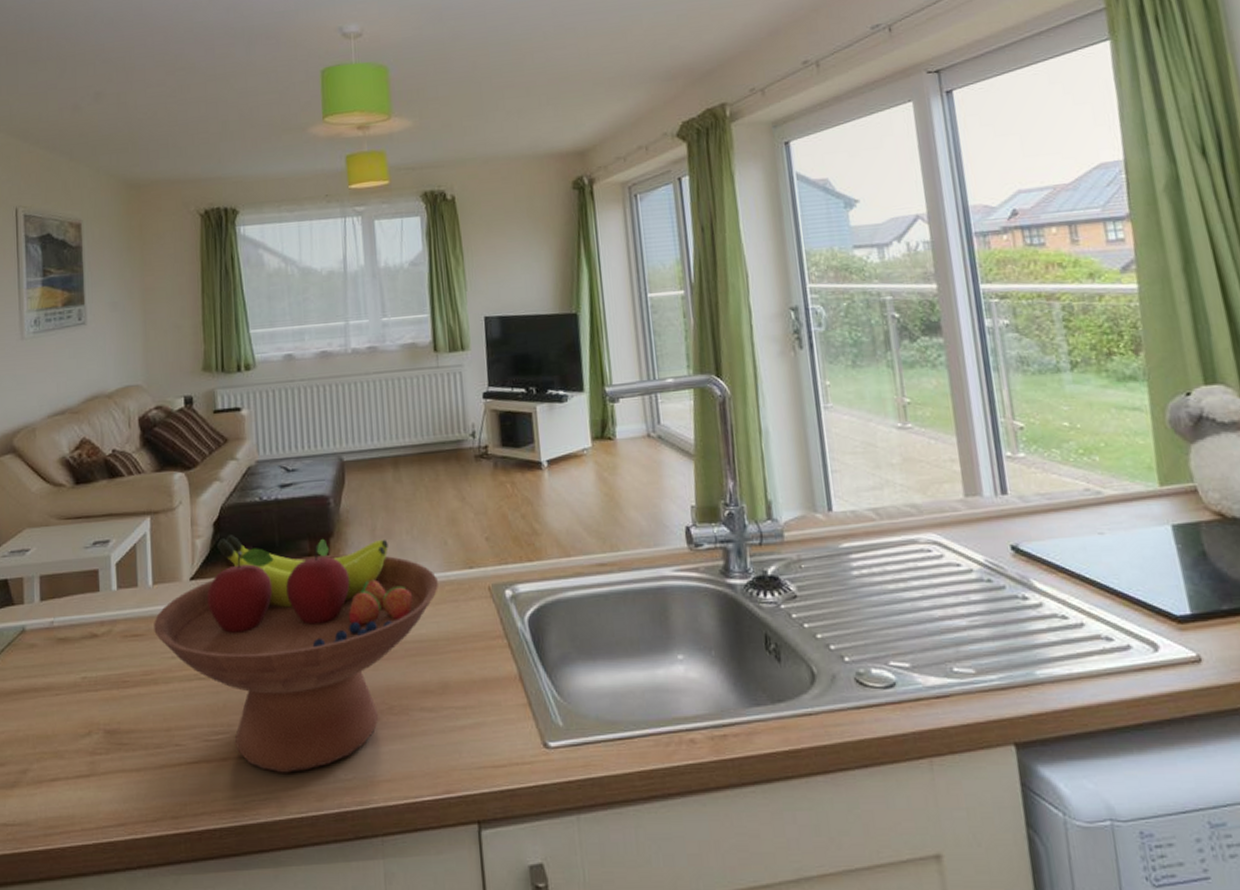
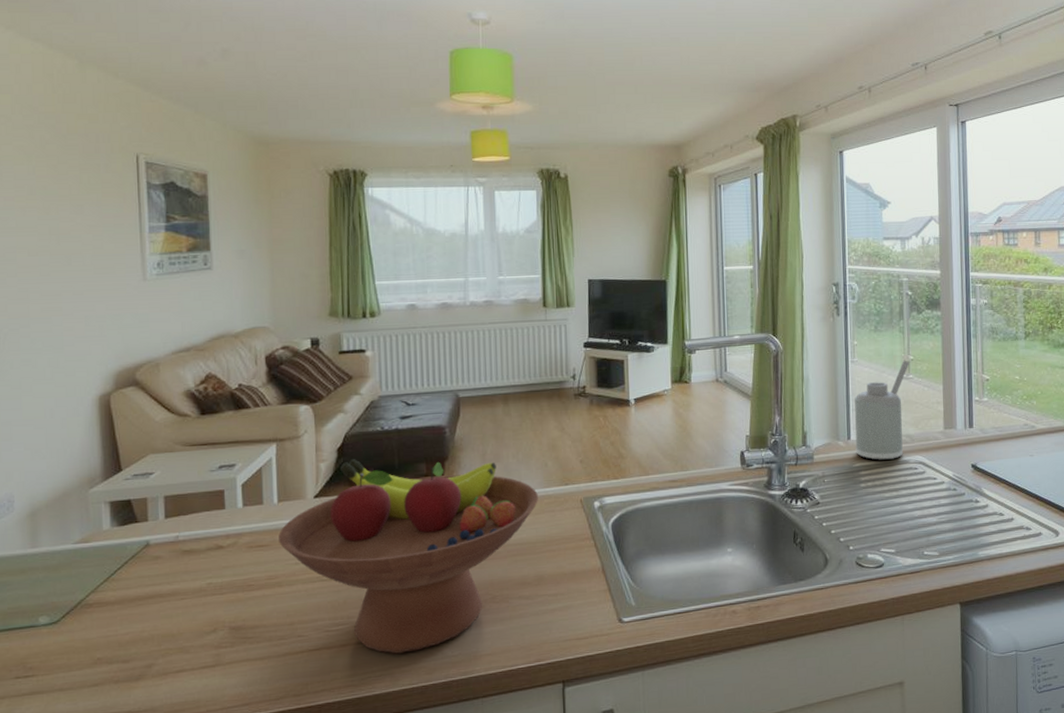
soap dispenser: none [833,403,909,539] -> present [854,360,909,461]

